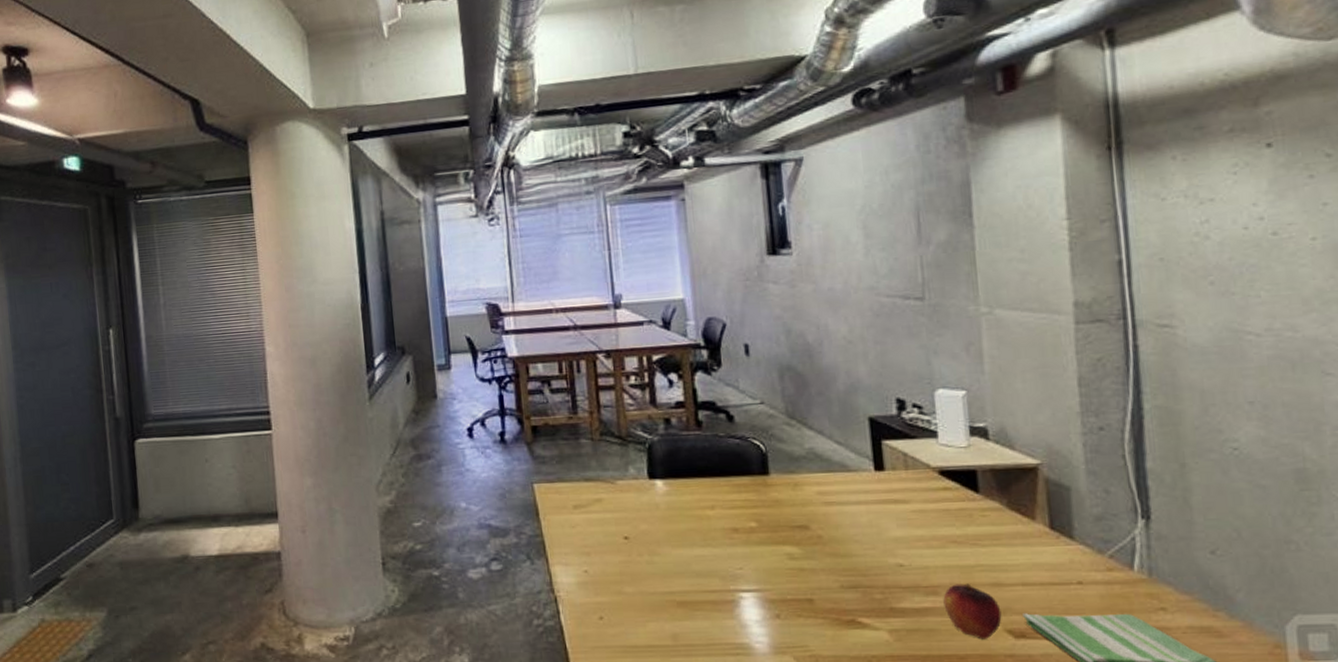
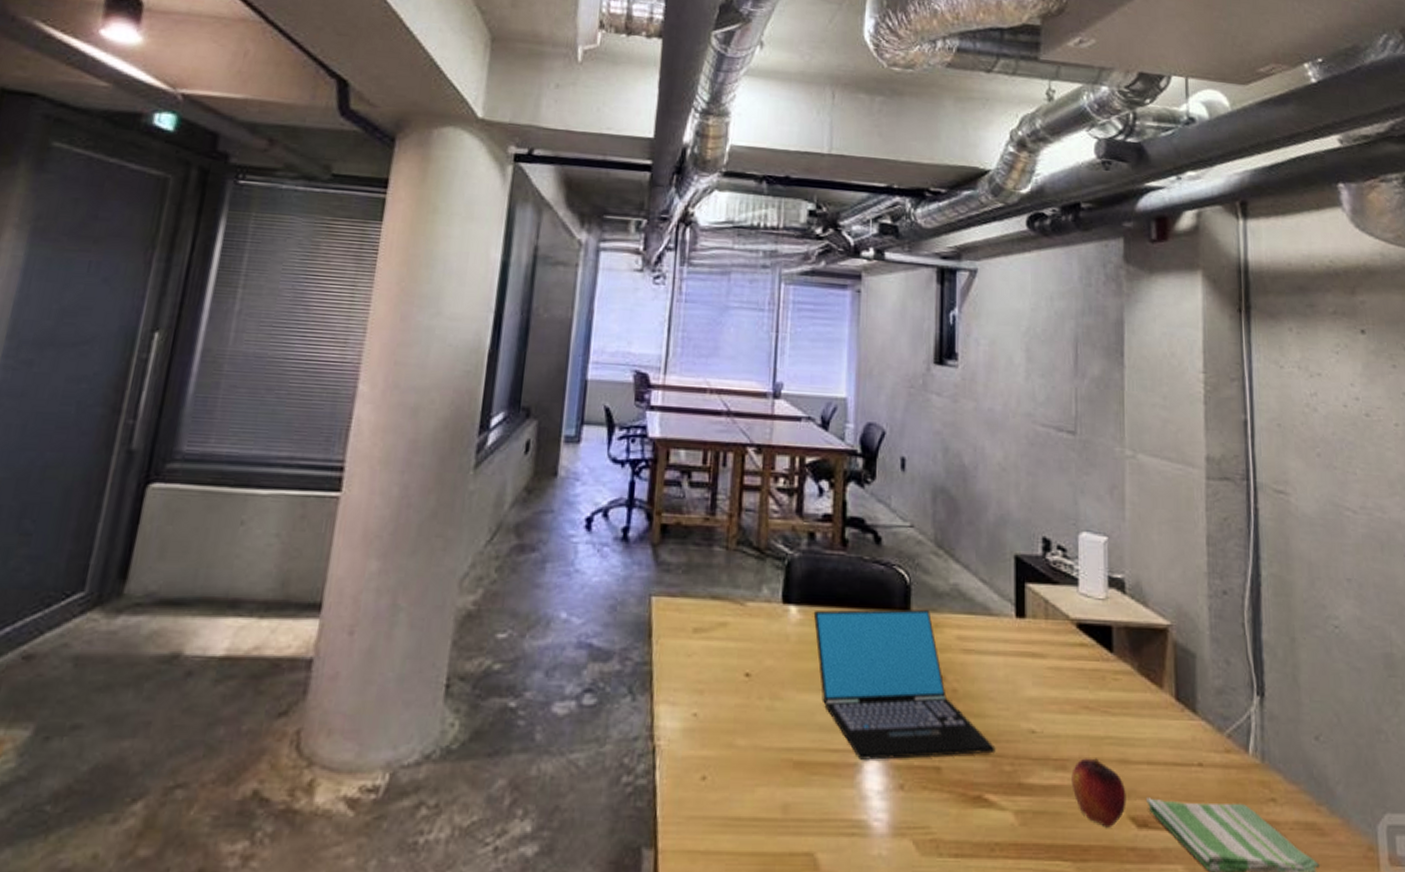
laptop: none [678,471,865,597] -> present [813,609,996,760]

